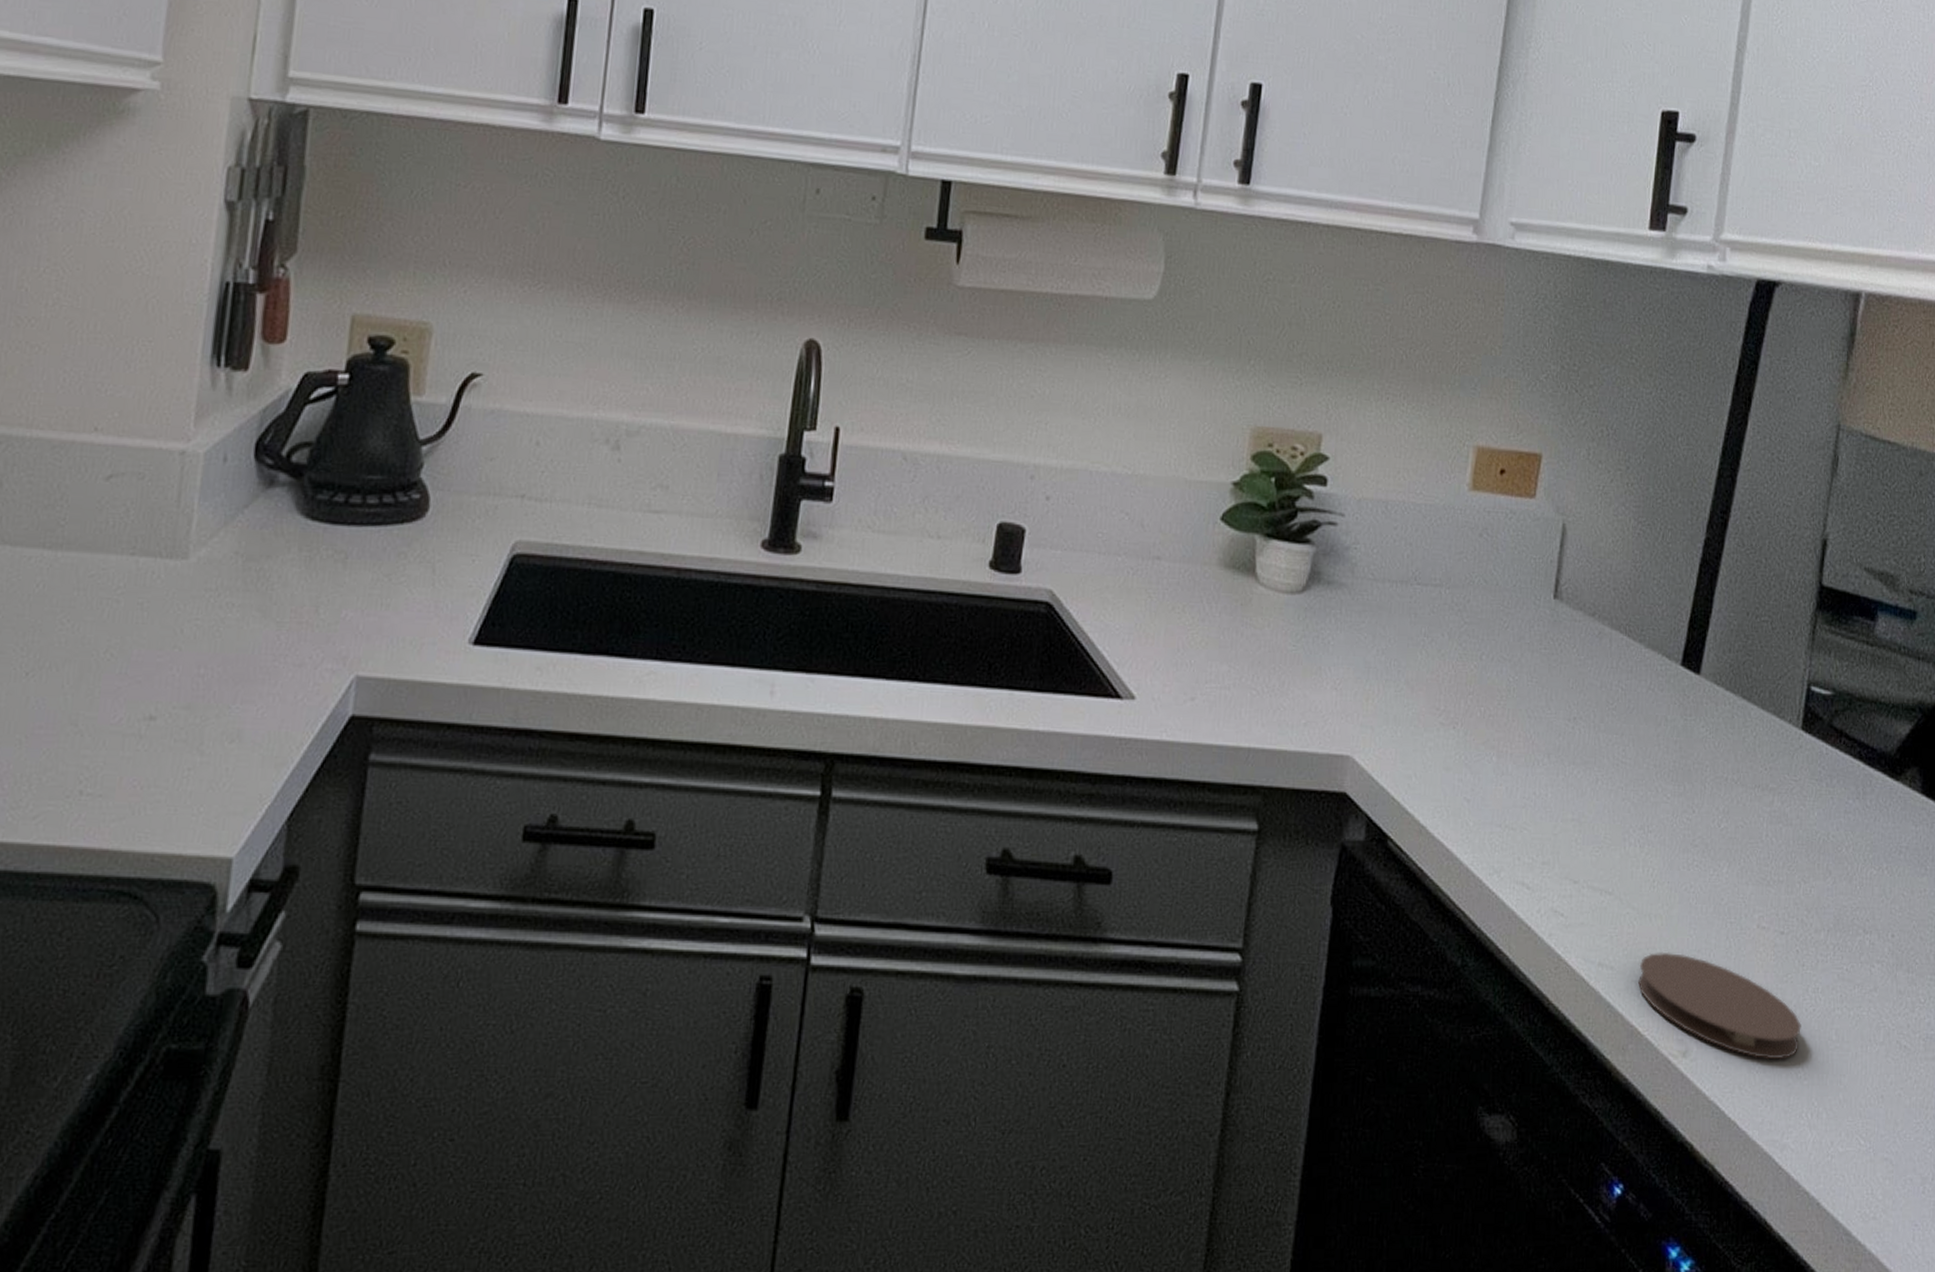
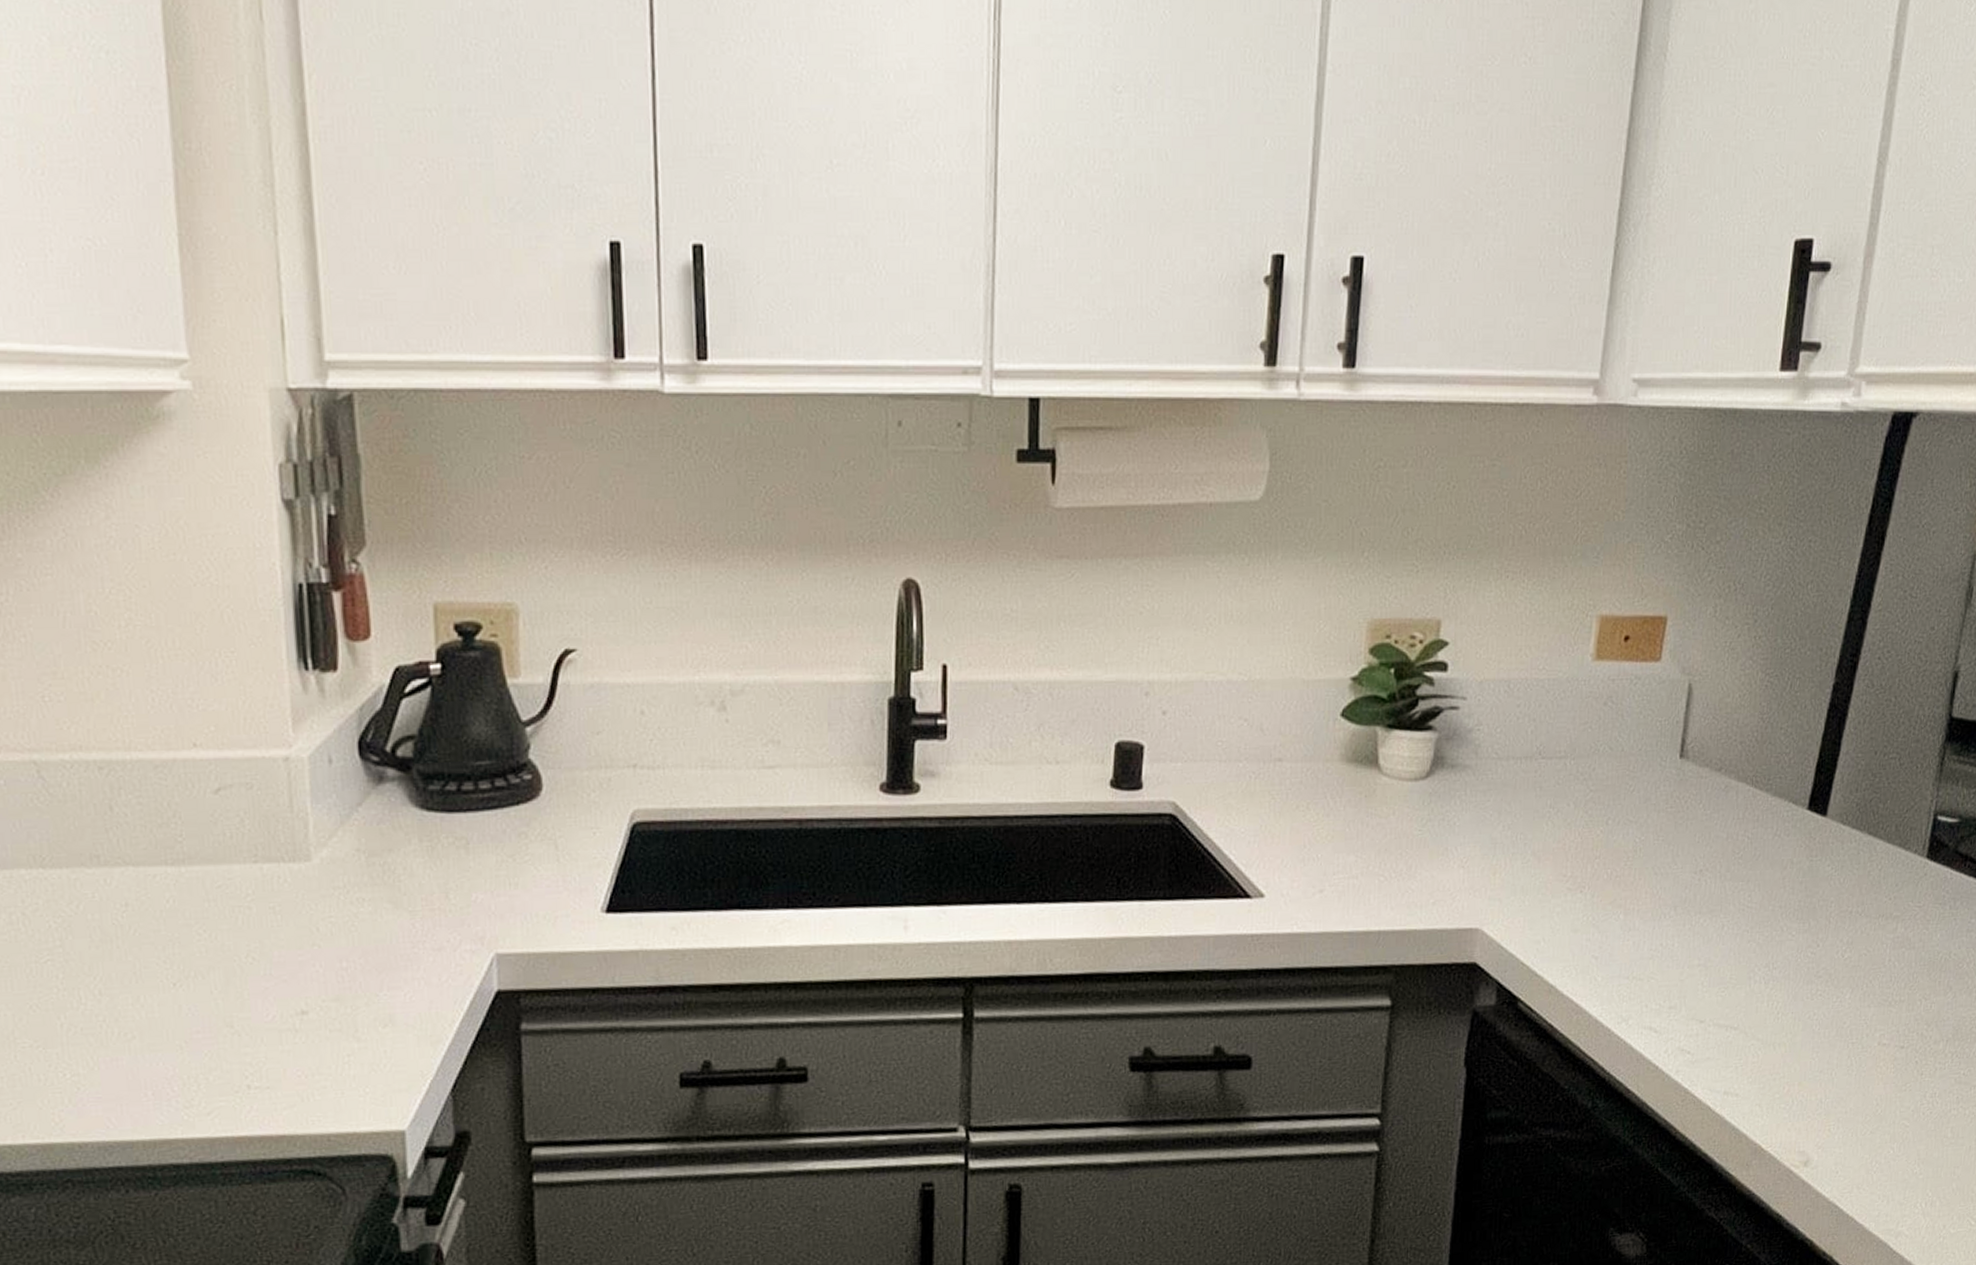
coaster: present [1637,951,1801,1060] -> none [1761,1075,1918,1161]

